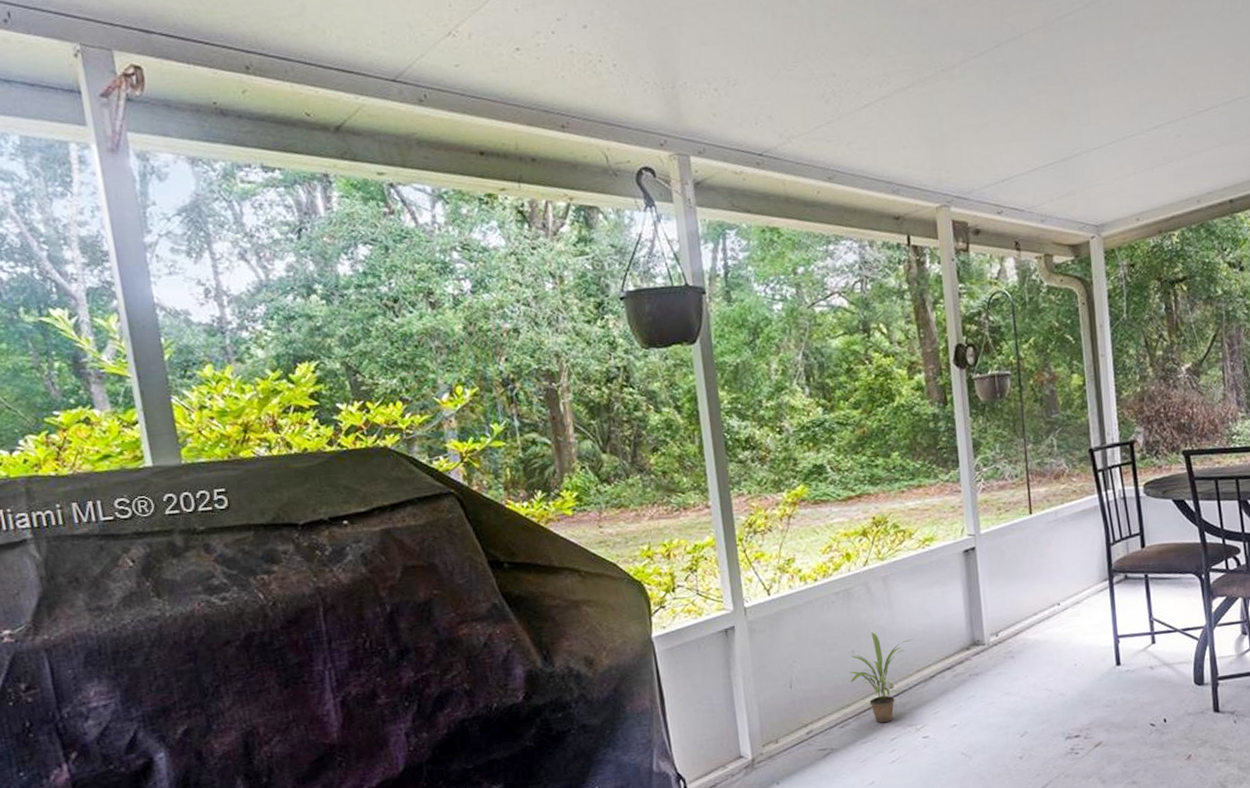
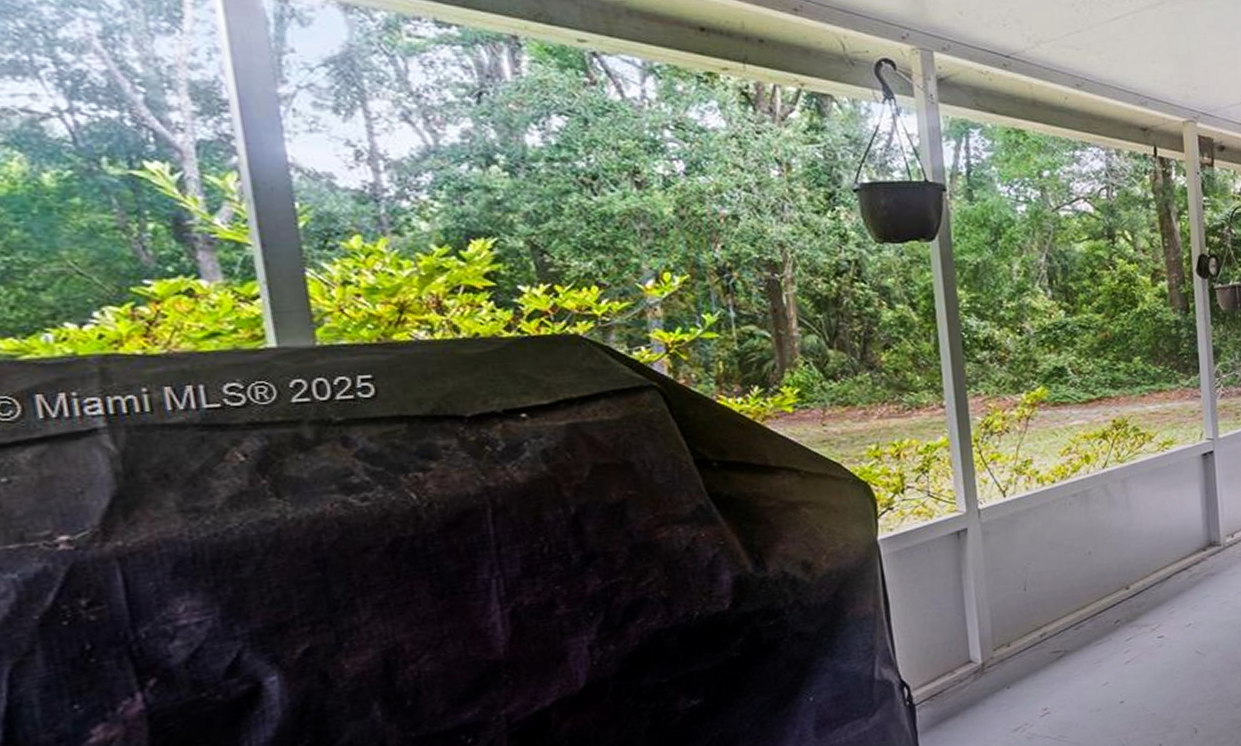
potted plant: present [849,632,914,724] -> none [1085,534,1151,624]

